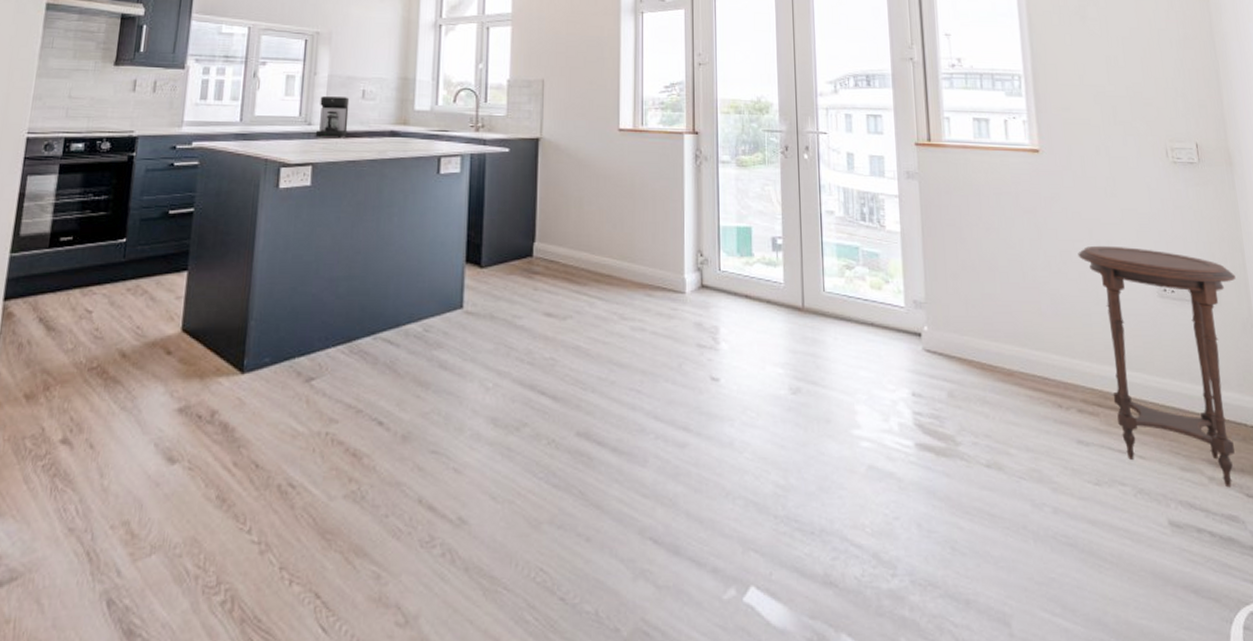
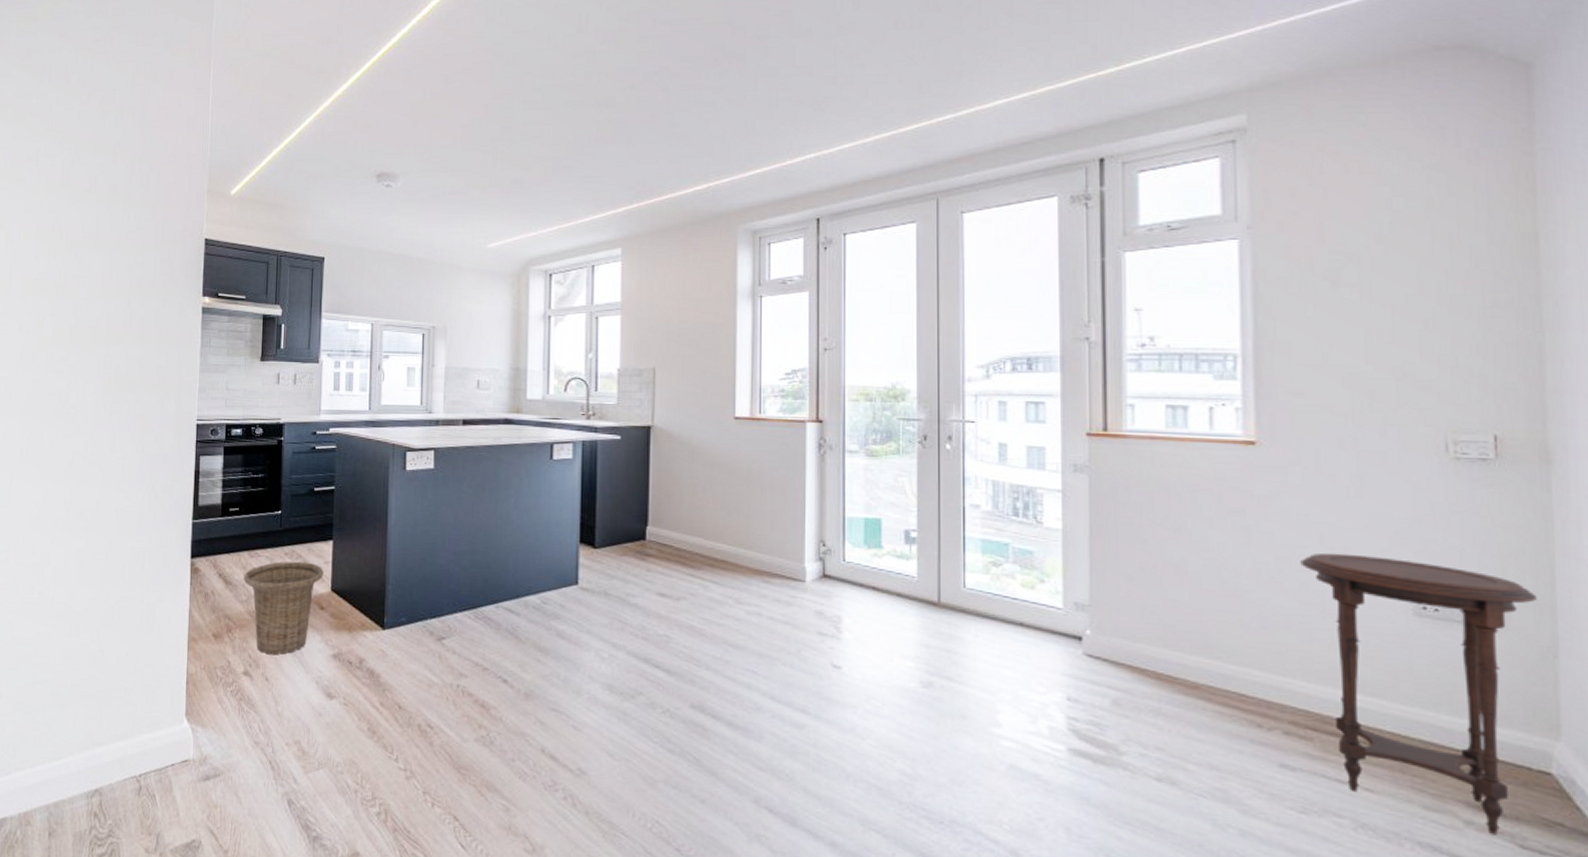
basket: none [71,298,174,415] -> present [243,561,324,655]
coffee maker: present [315,96,350,139] -> none [435,387,466,426]

